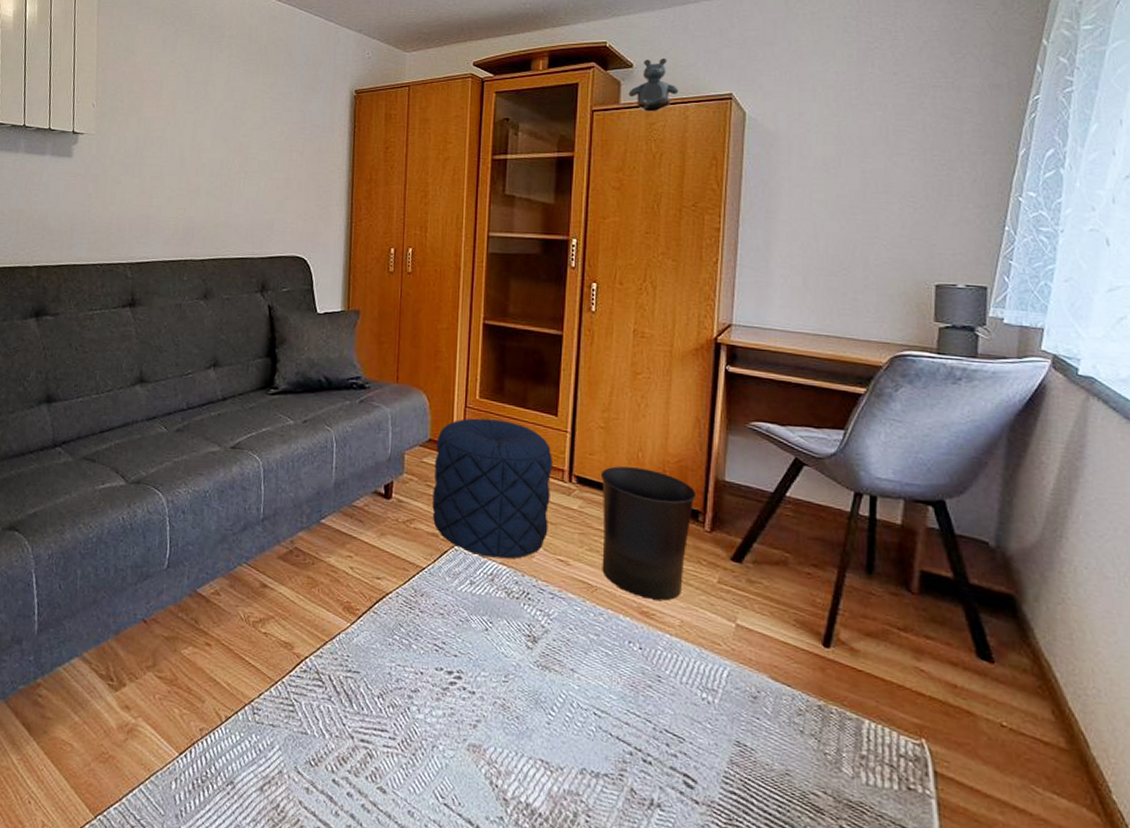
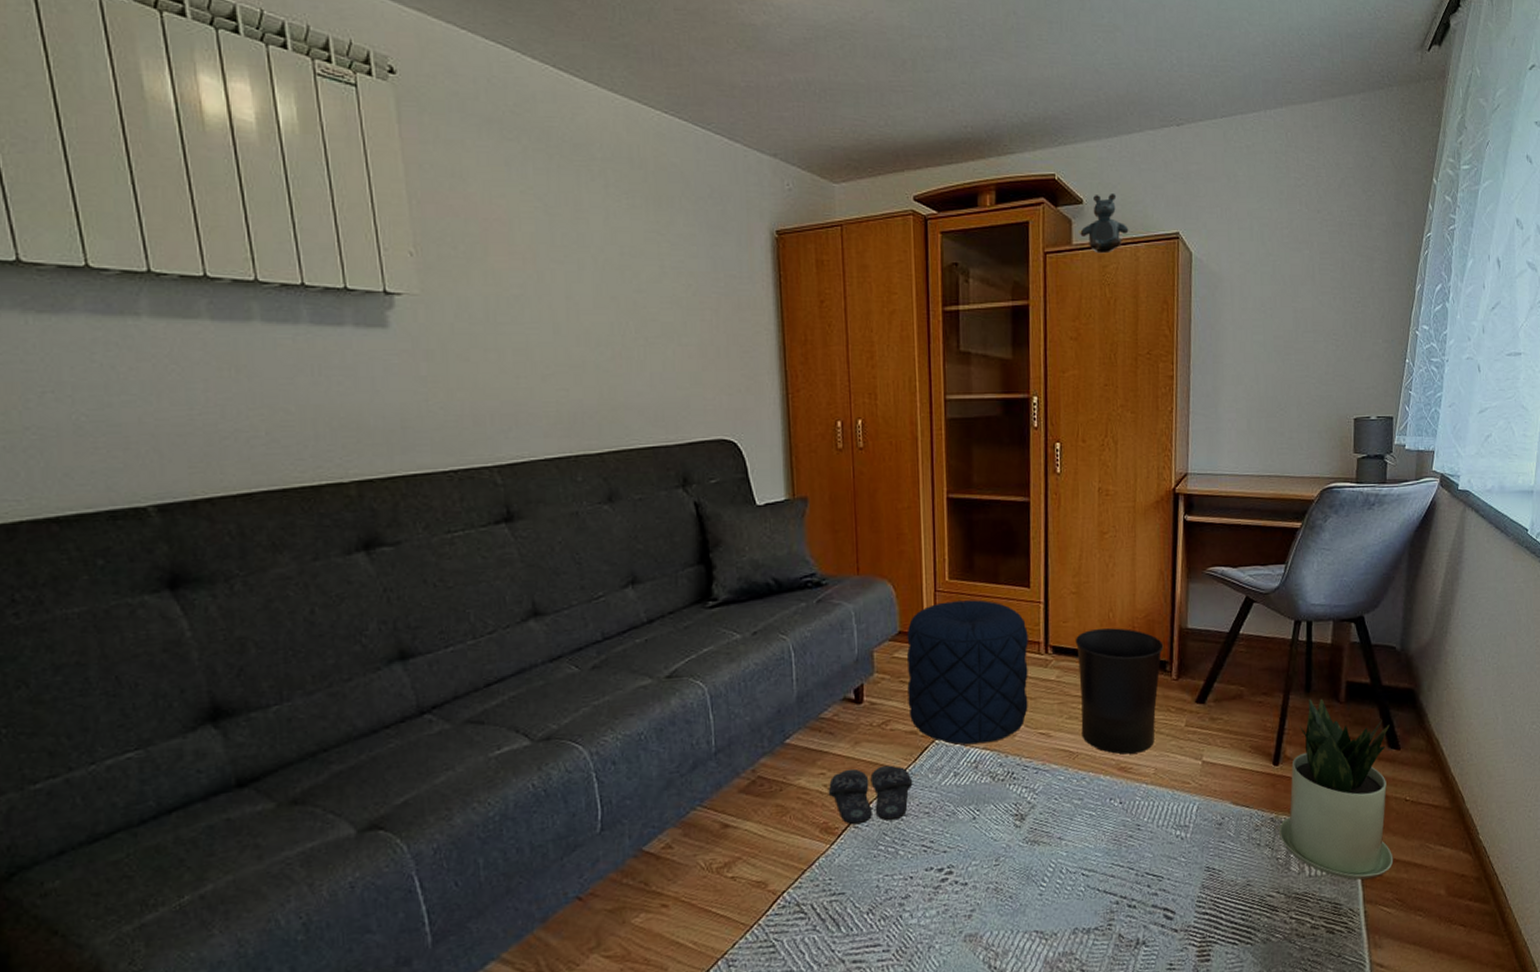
slippers: none [353,557,431,614] -> present [828,765,913,825]
planter: none [827,582,984,810] -> present [1278,698,1394,880]

